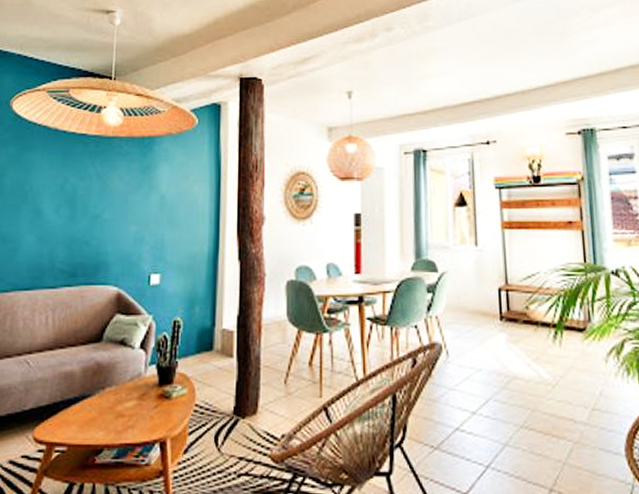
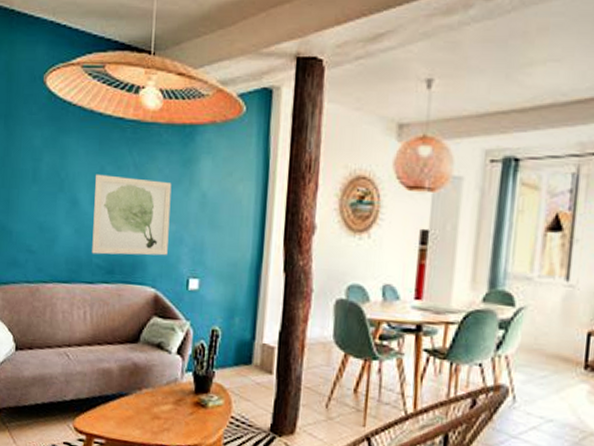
wall art: none [54,185,133,260] -> present [92,174,172,256]

